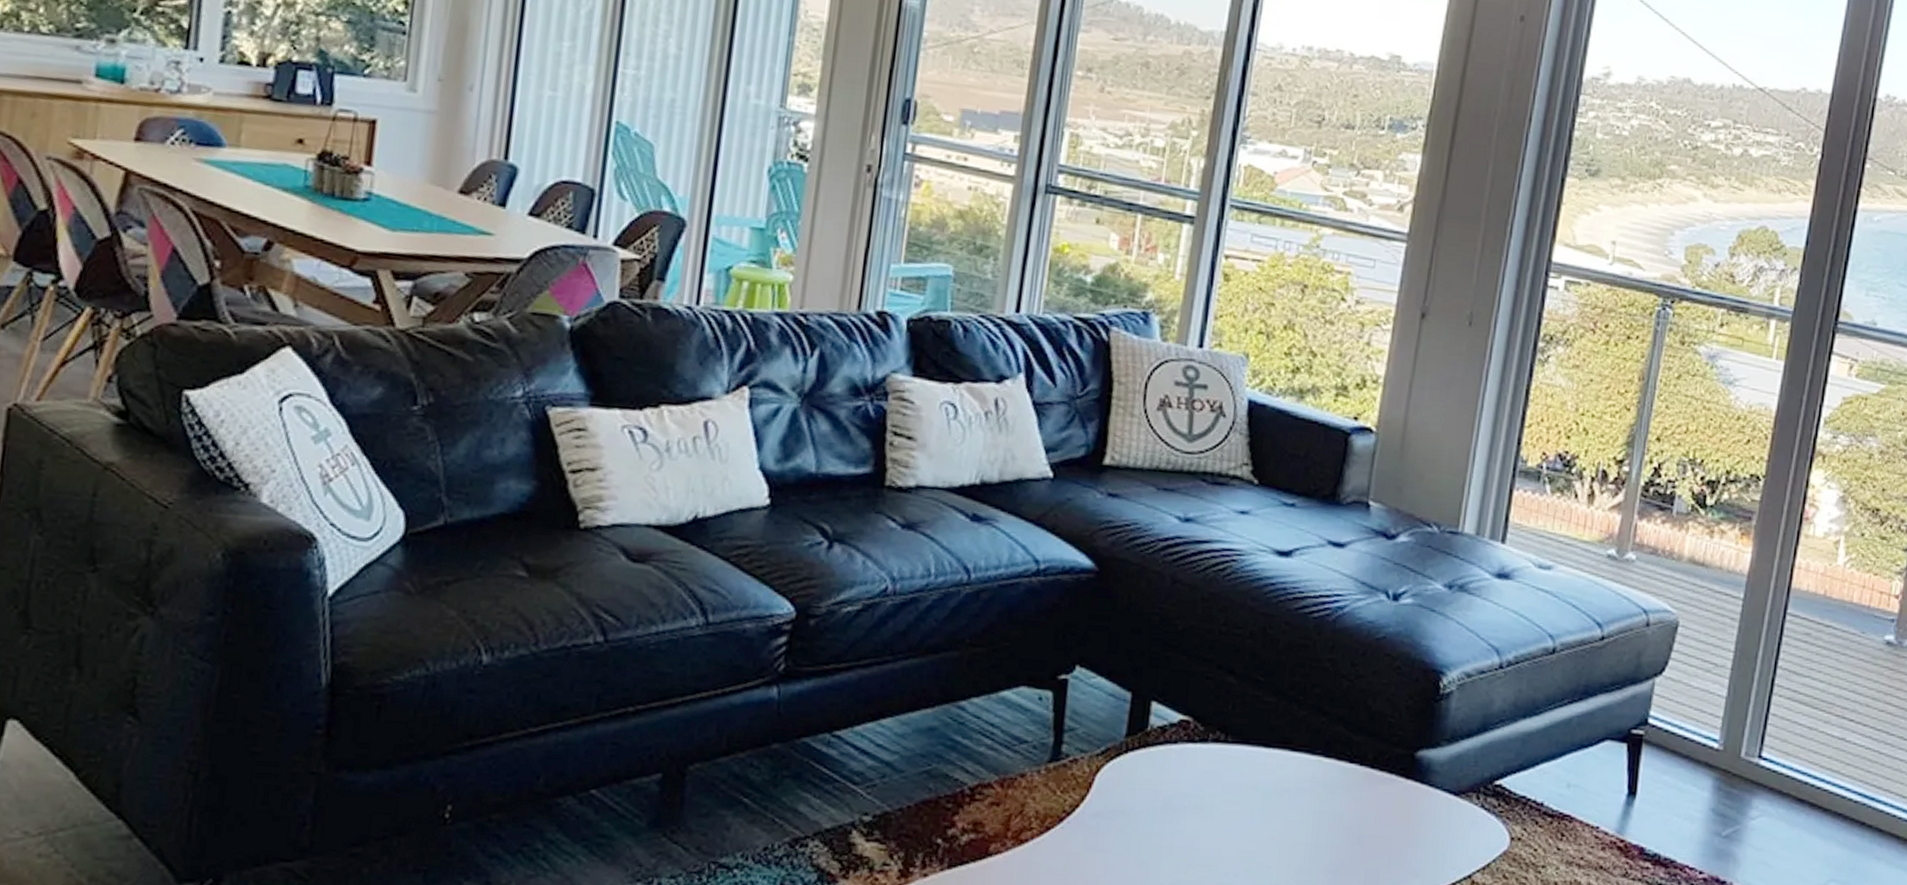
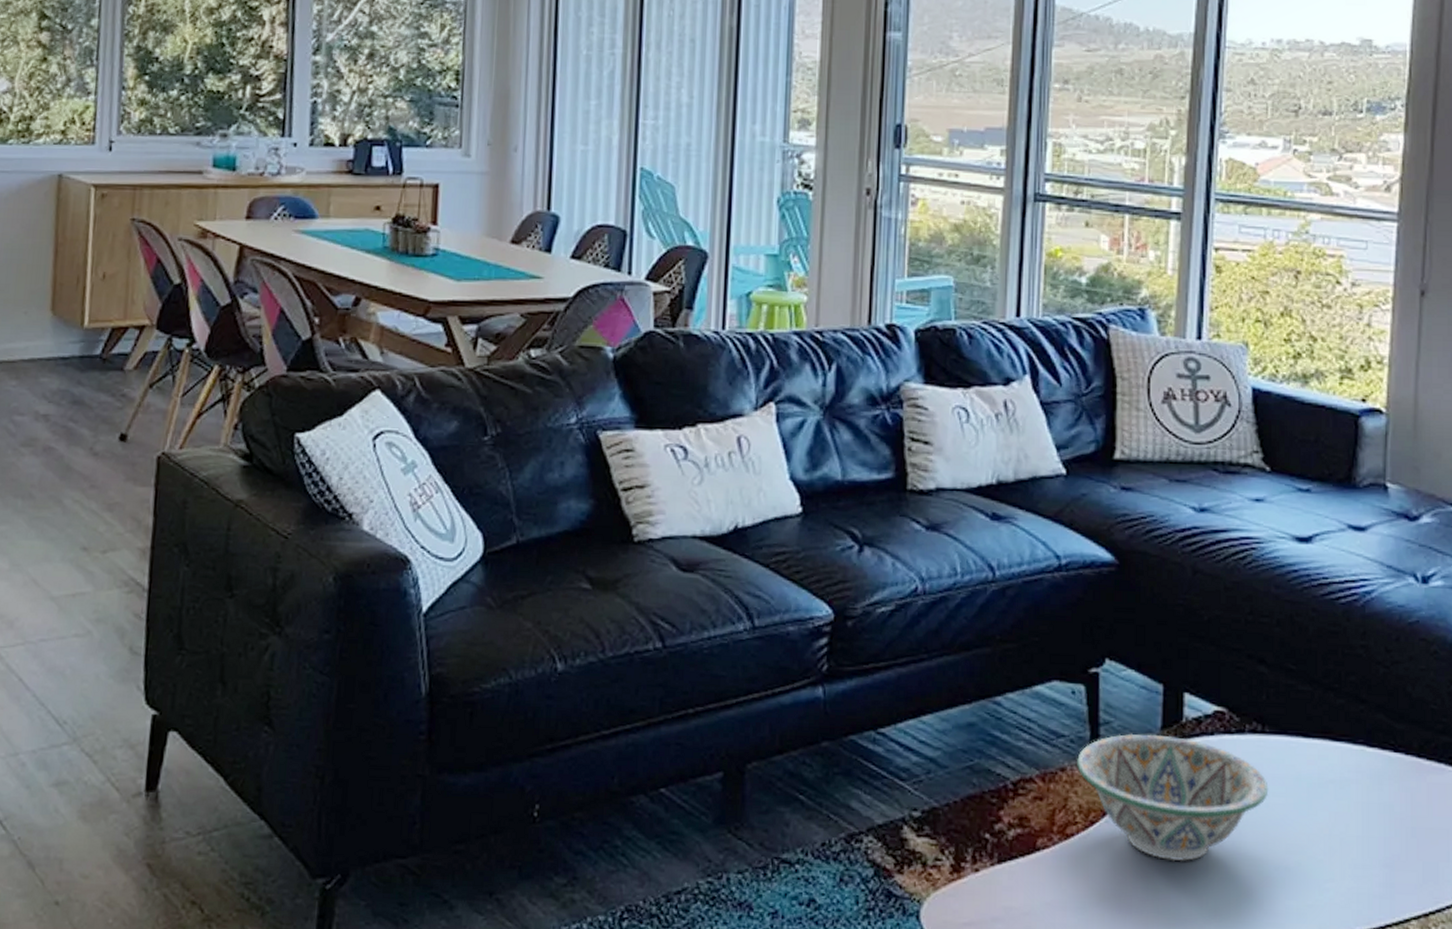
decorative bowl: none [1037,740,1226,868] -> present [1076,733,1269,862]

